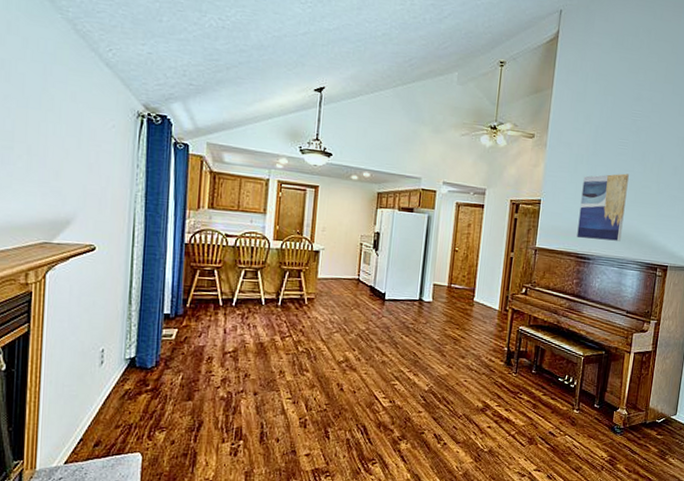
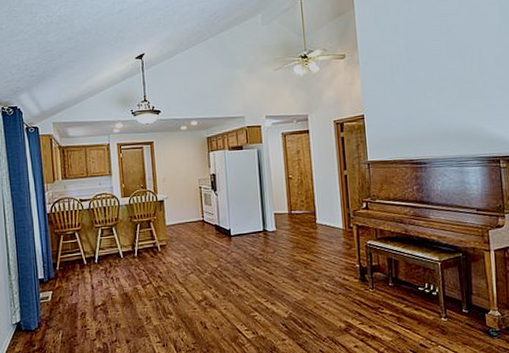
wall art: present [577,173,629,241] -> none [403,73,455,144]

